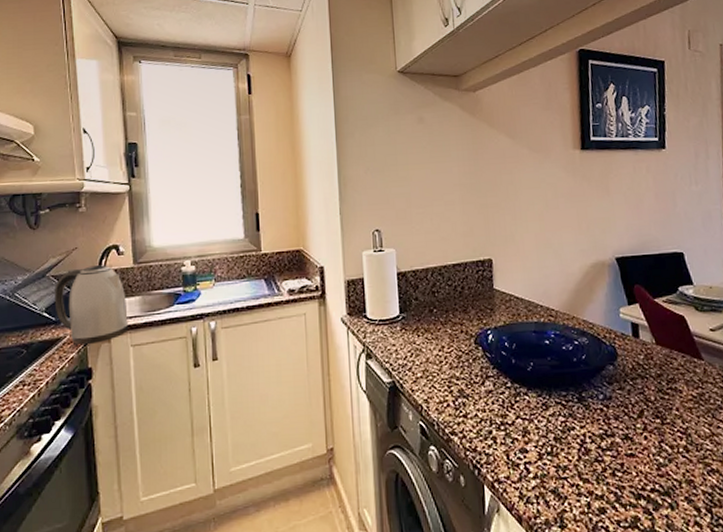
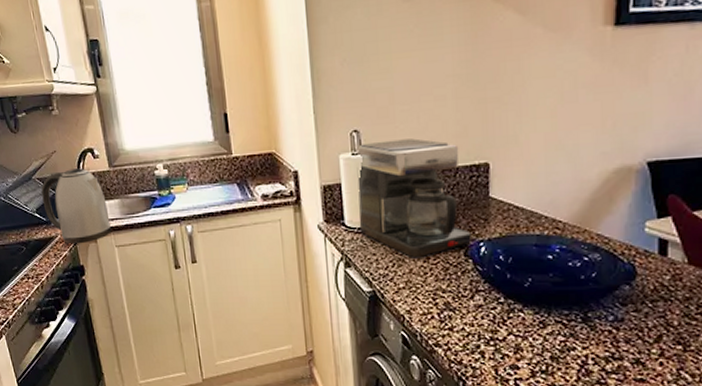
coffee maker: none [378,237,480,346] -> present [357,138,472,257]

